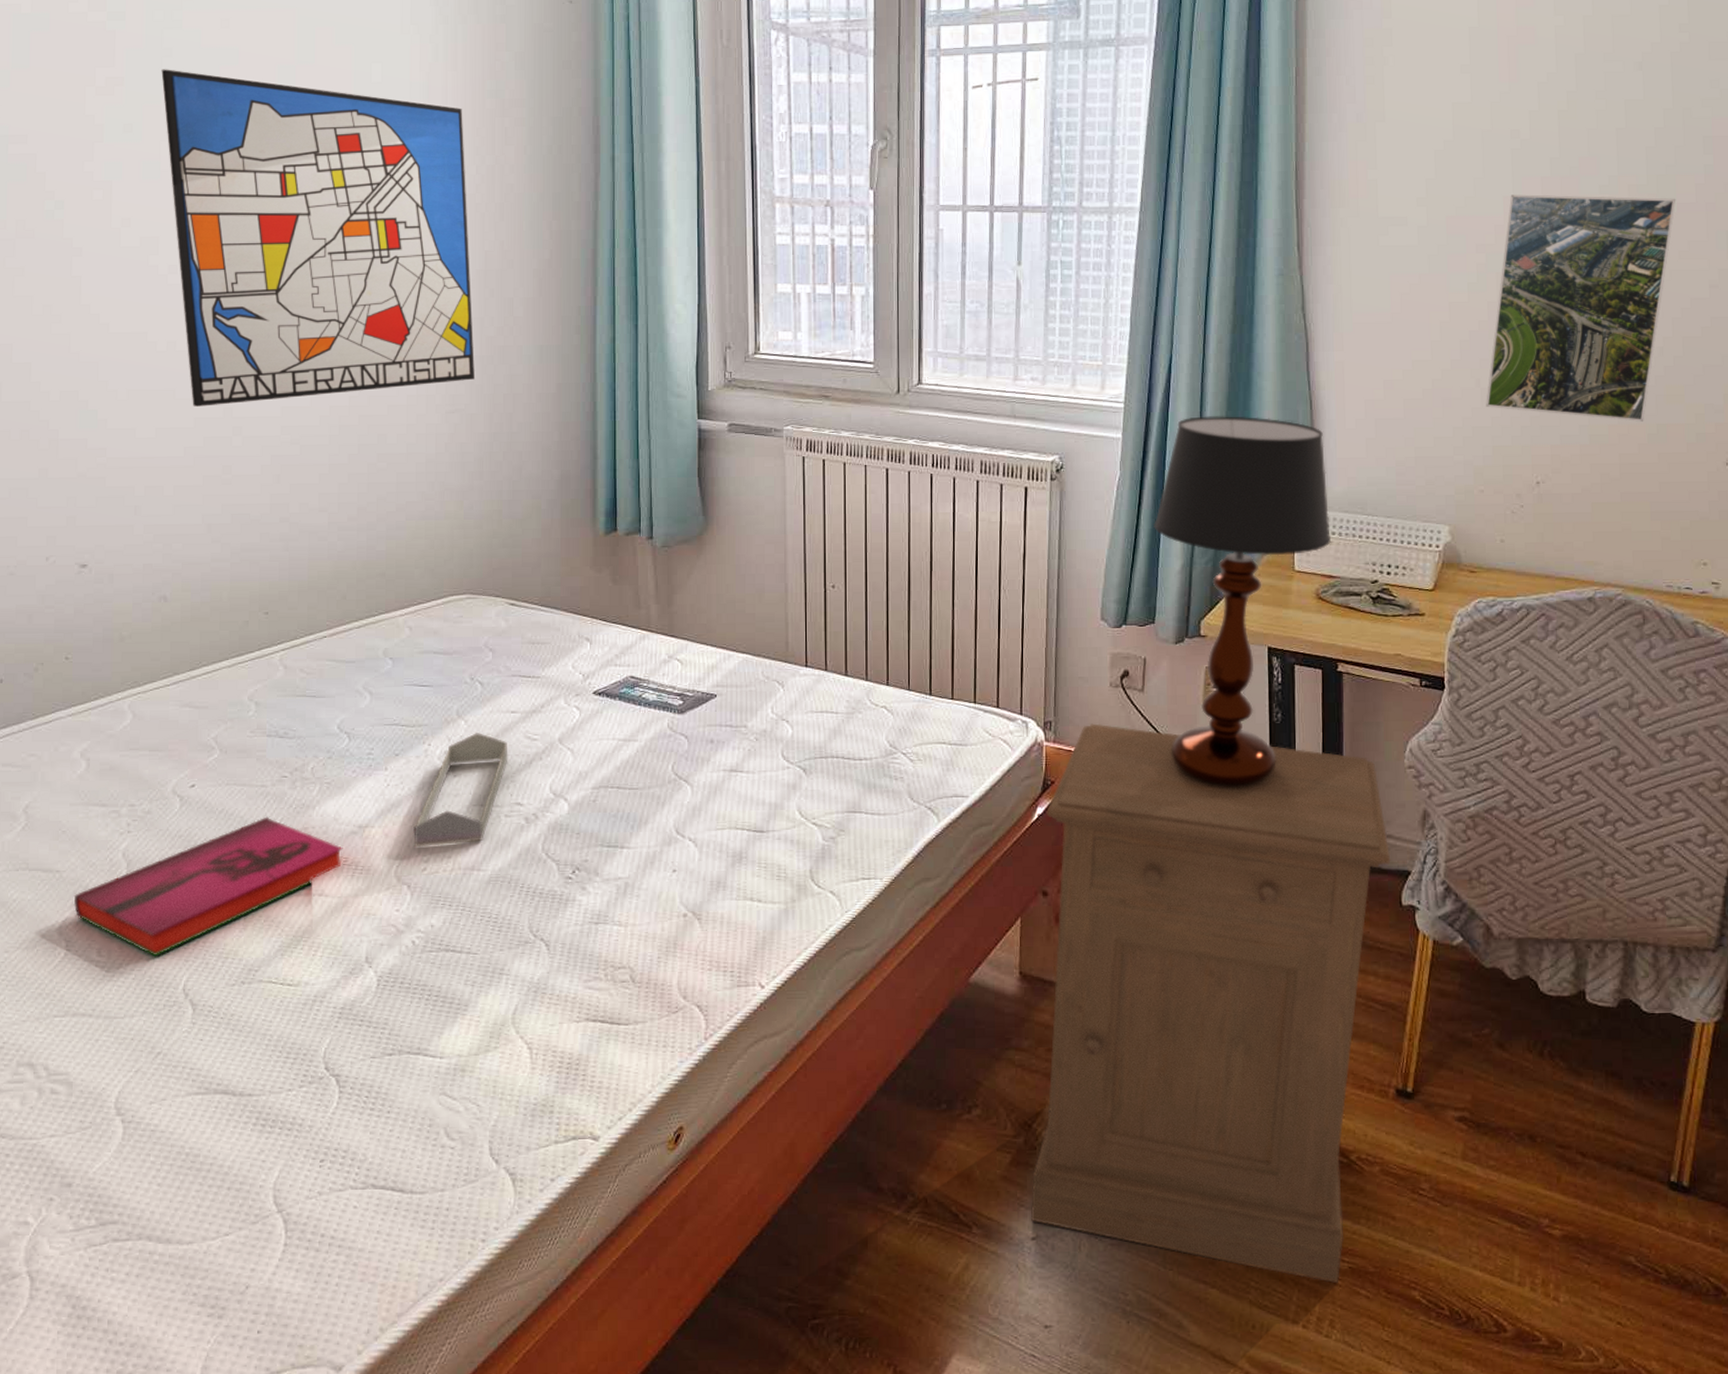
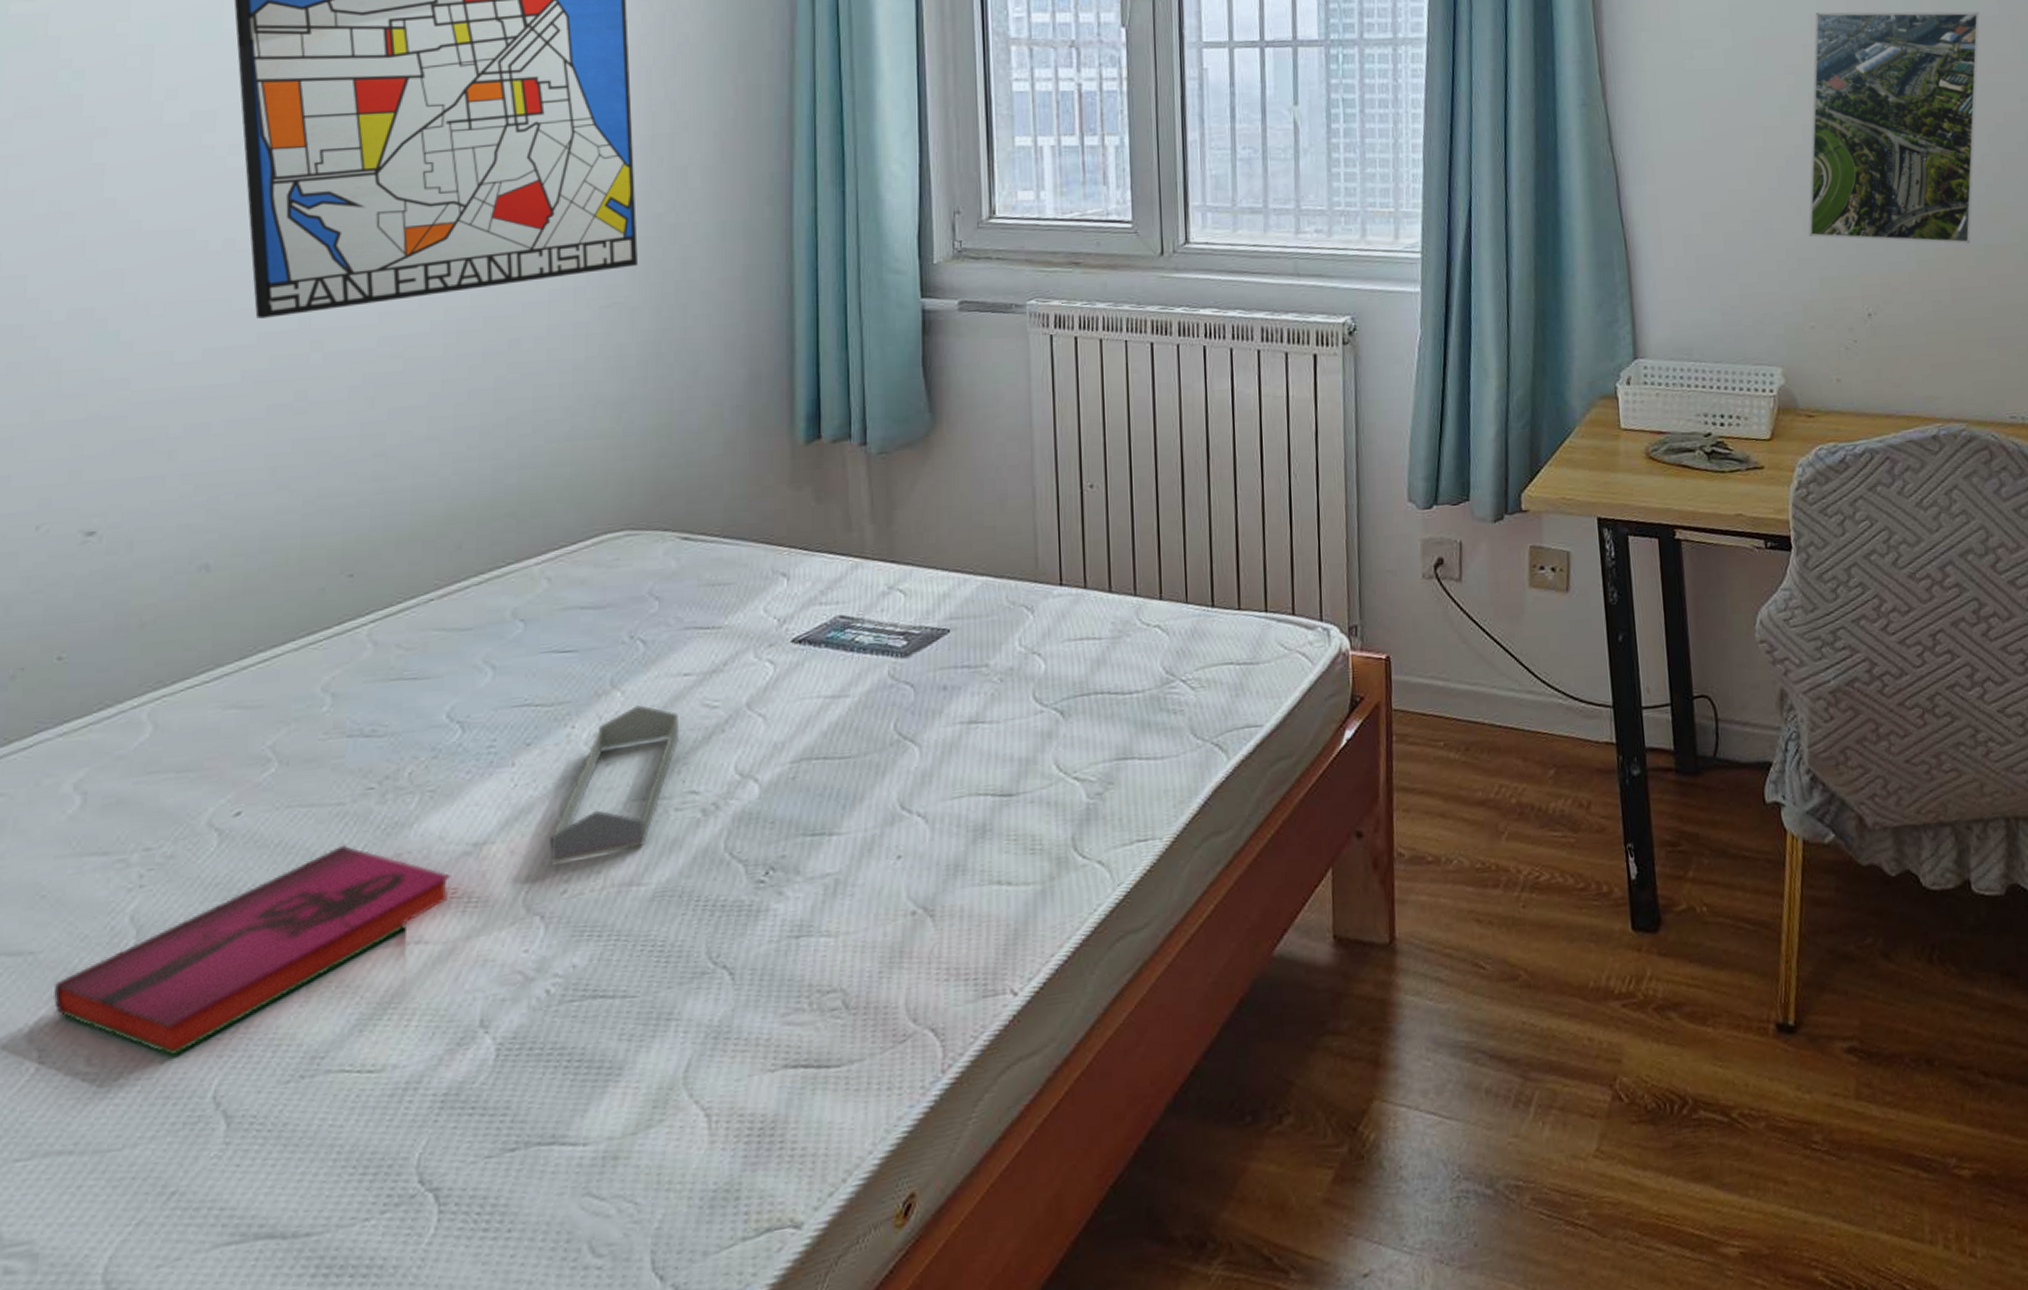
cabinet: present [1030,723,1391,1283] -> none [1356,623,1750,1276]
table lamp: present [1154,416,1331,787] -> none [1462,260,1658,685]

